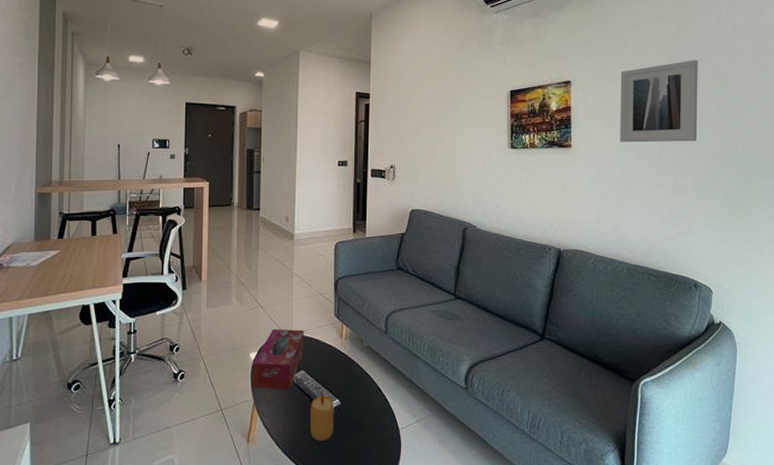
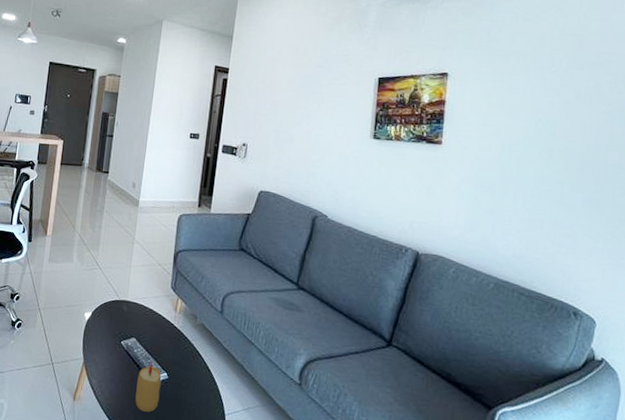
tissue box: present [252,328,304,390] -> none [83,292,139,356]
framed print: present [620,60,698,143] -> none [499,61,602,153]

